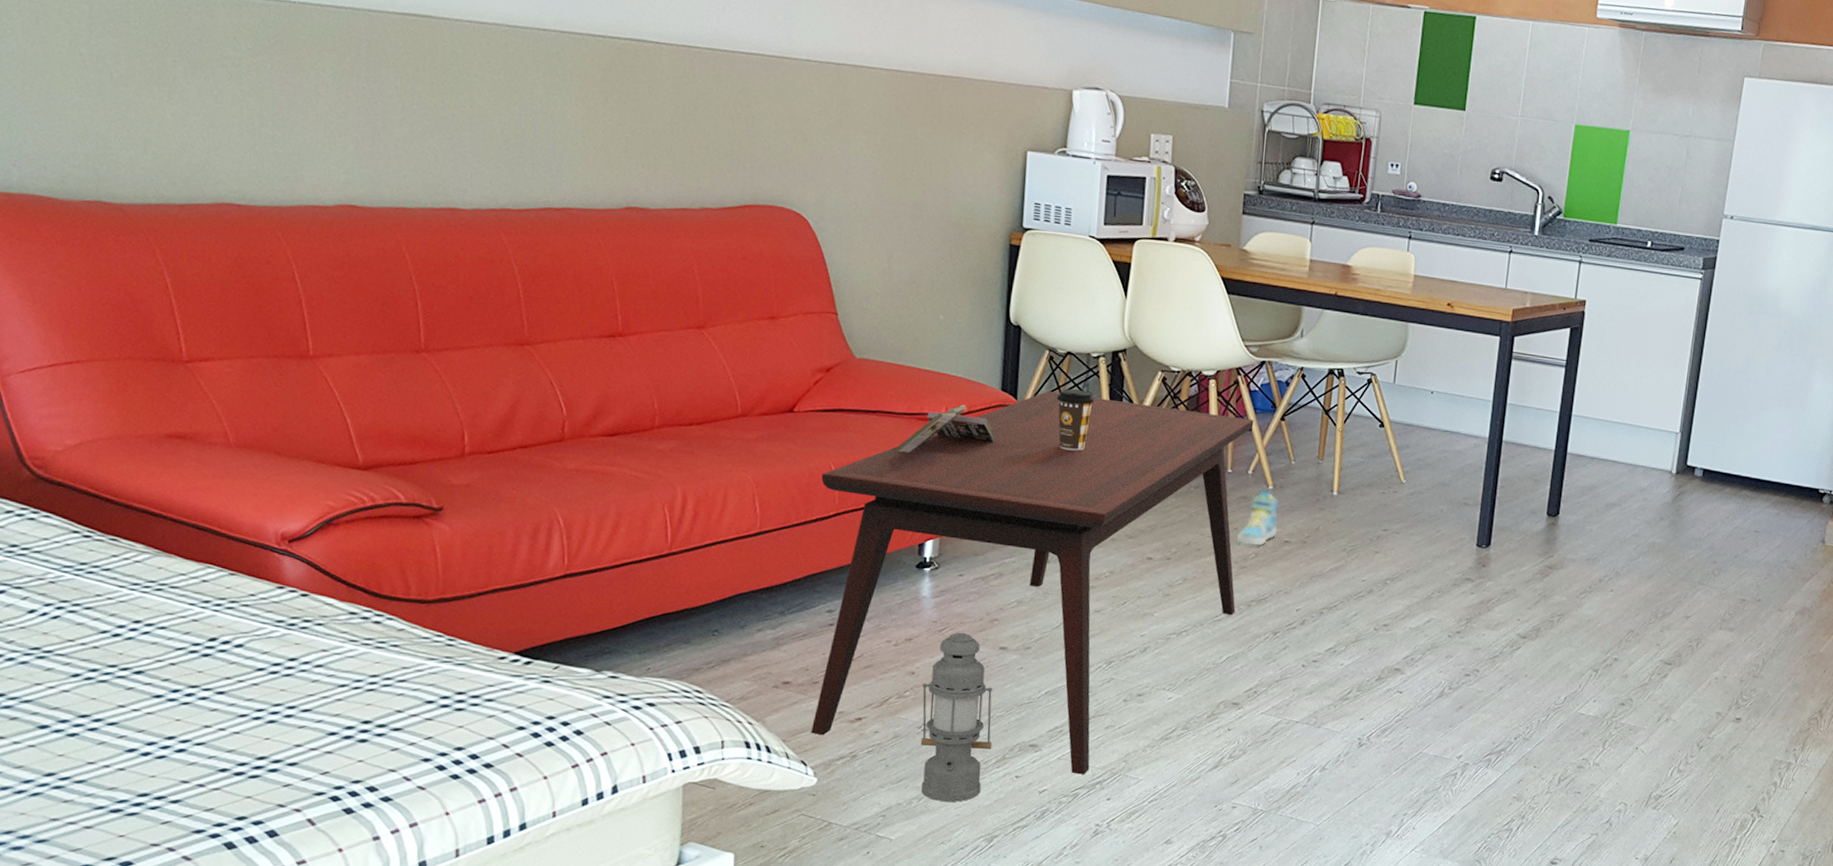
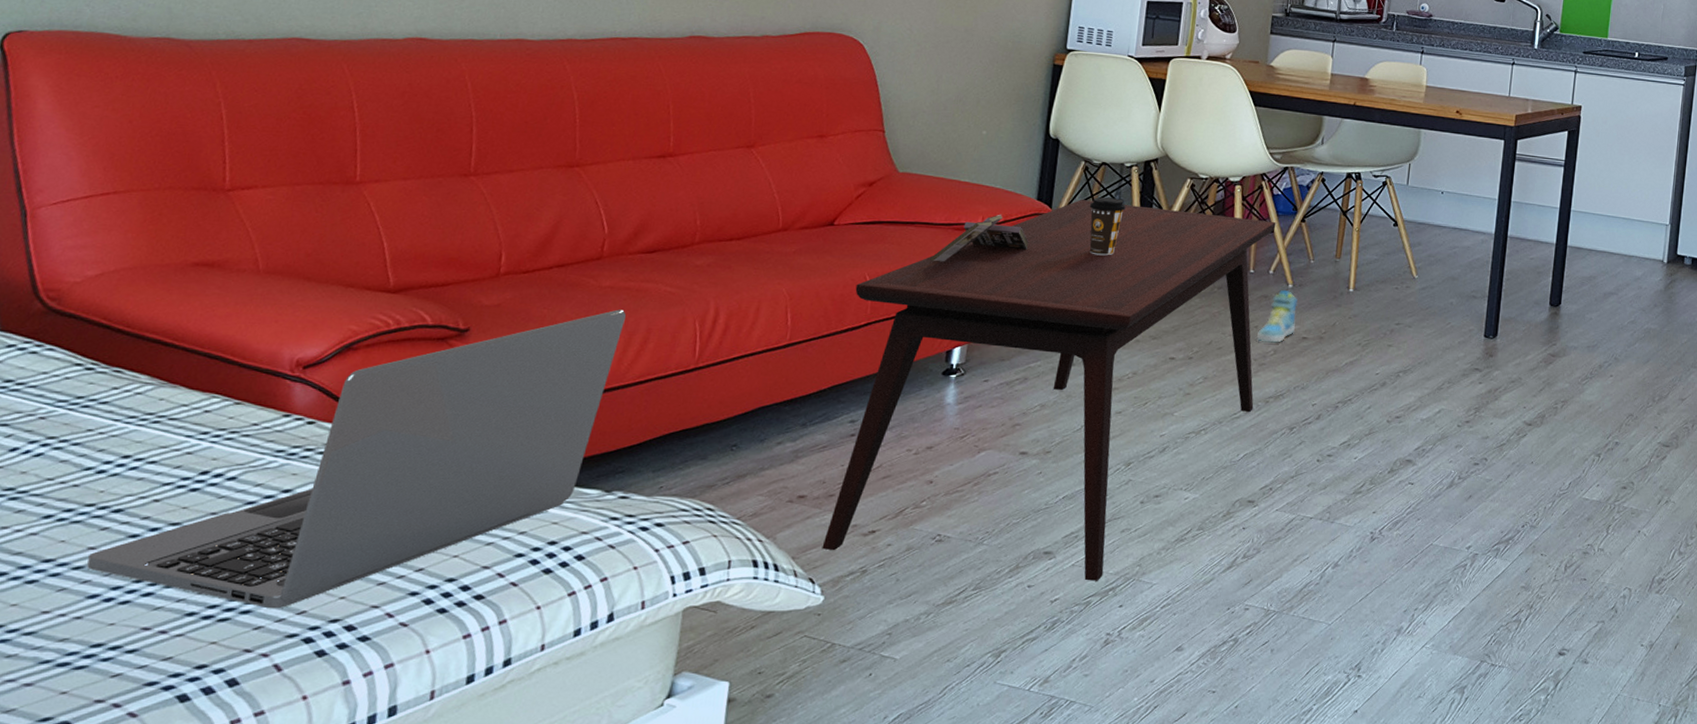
laptop: none [120,492,594,769] -> present [87,309,626,609]
lantern: present [920,632,993,802] -> none [931,438,1010,617]

